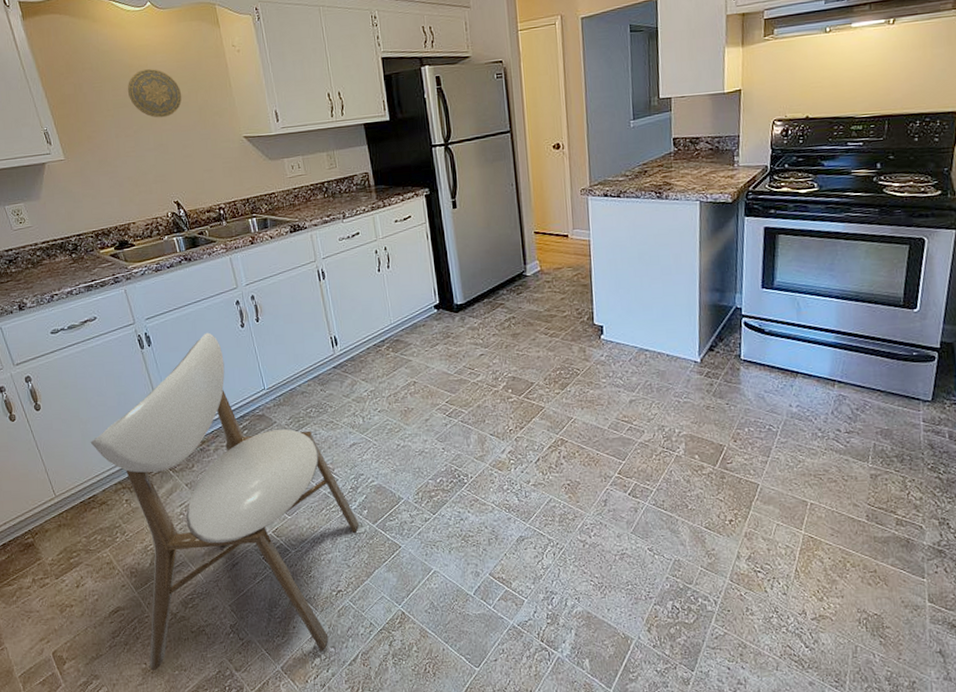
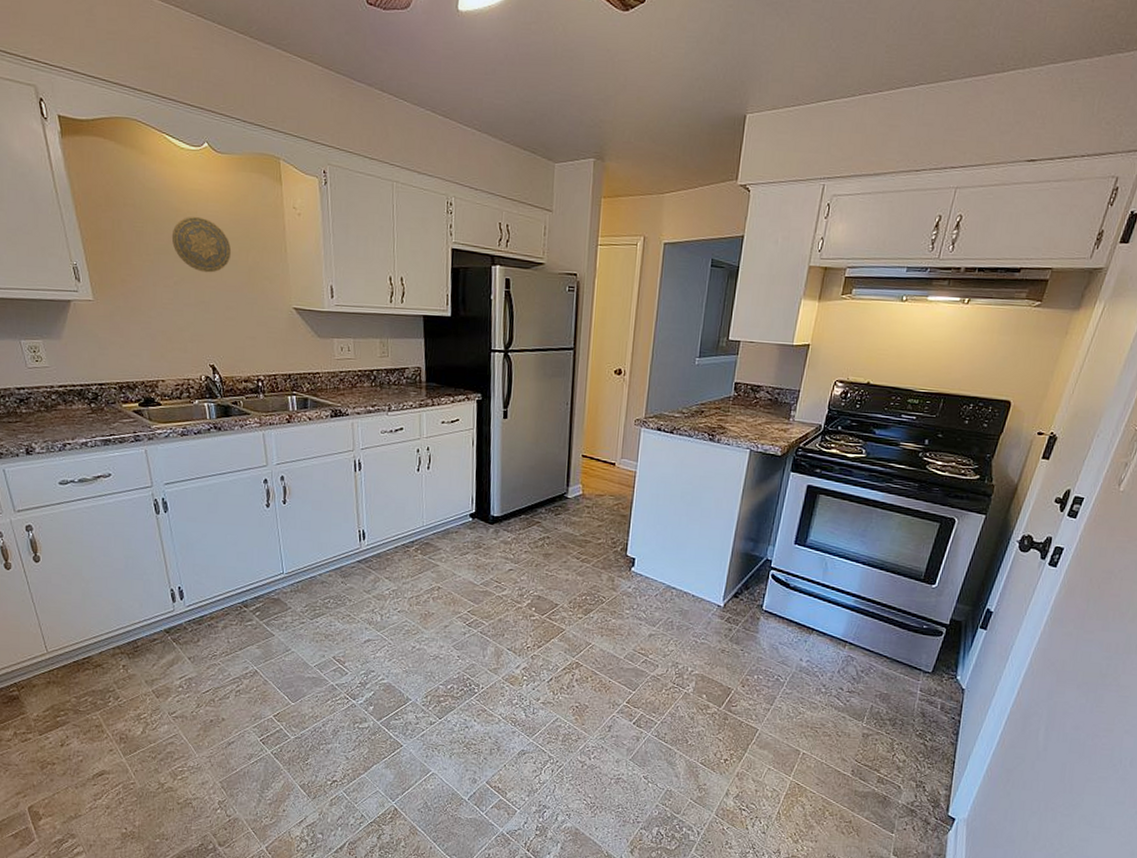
dining chair: present [90,332,359,670] -> none [90,507,363,837]

